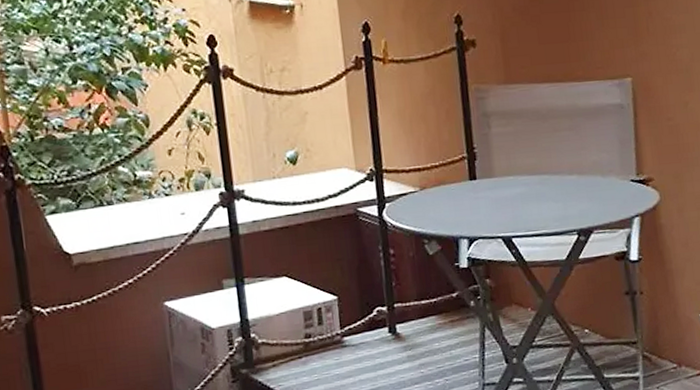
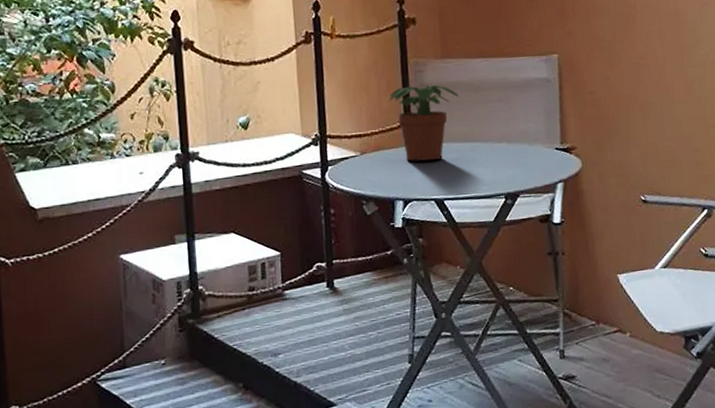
potted plant: none [449,113,525,197] -> present [389,85,459,162]

